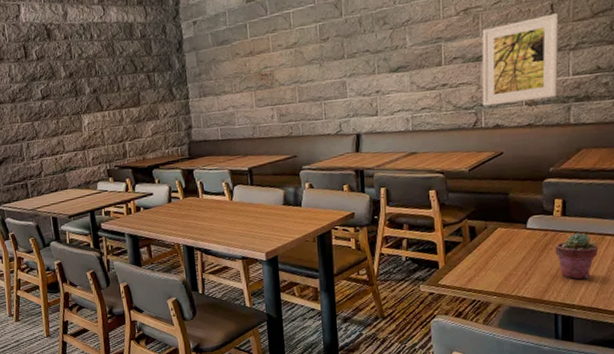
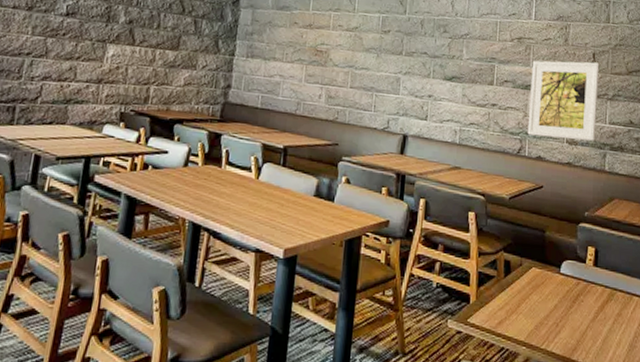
potted succulent: present [555,232,599,279] -> none [586,287,627,341]

